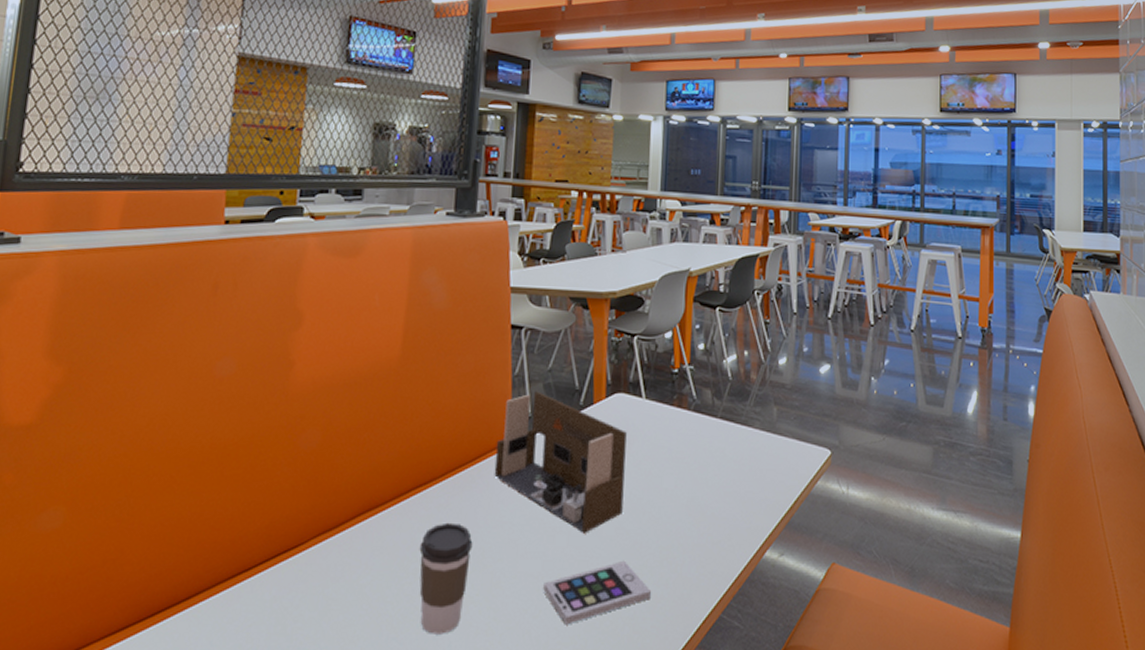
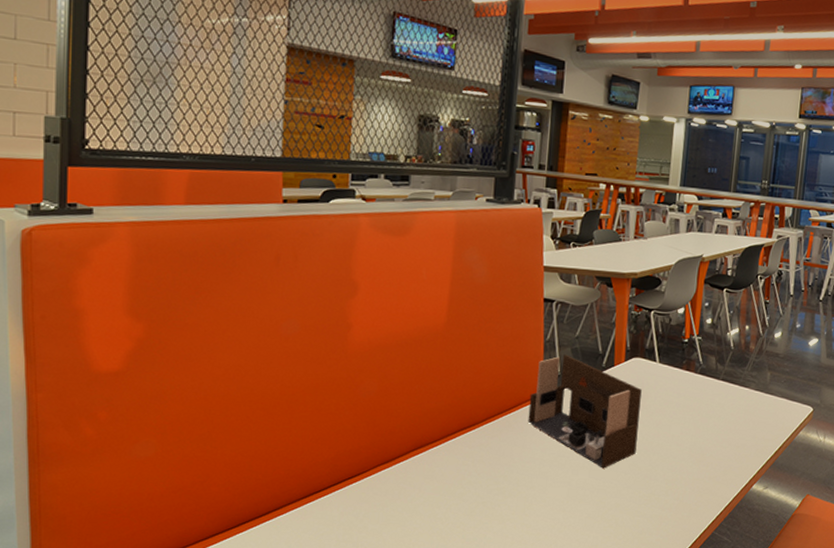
coffee cup: present [419,522,473,634] -> none [464,458,509,543]
smartphone: present [543,560,652,625] -> none [568,490,658,538]

